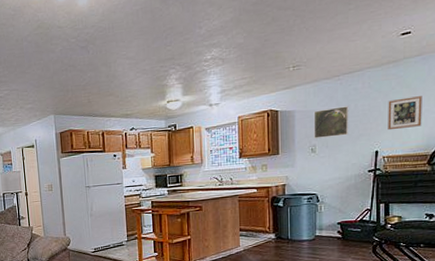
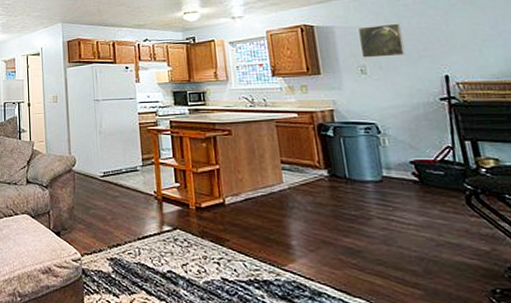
picture frame: present [388,96,422,131] -> none [449,14,501,52]

